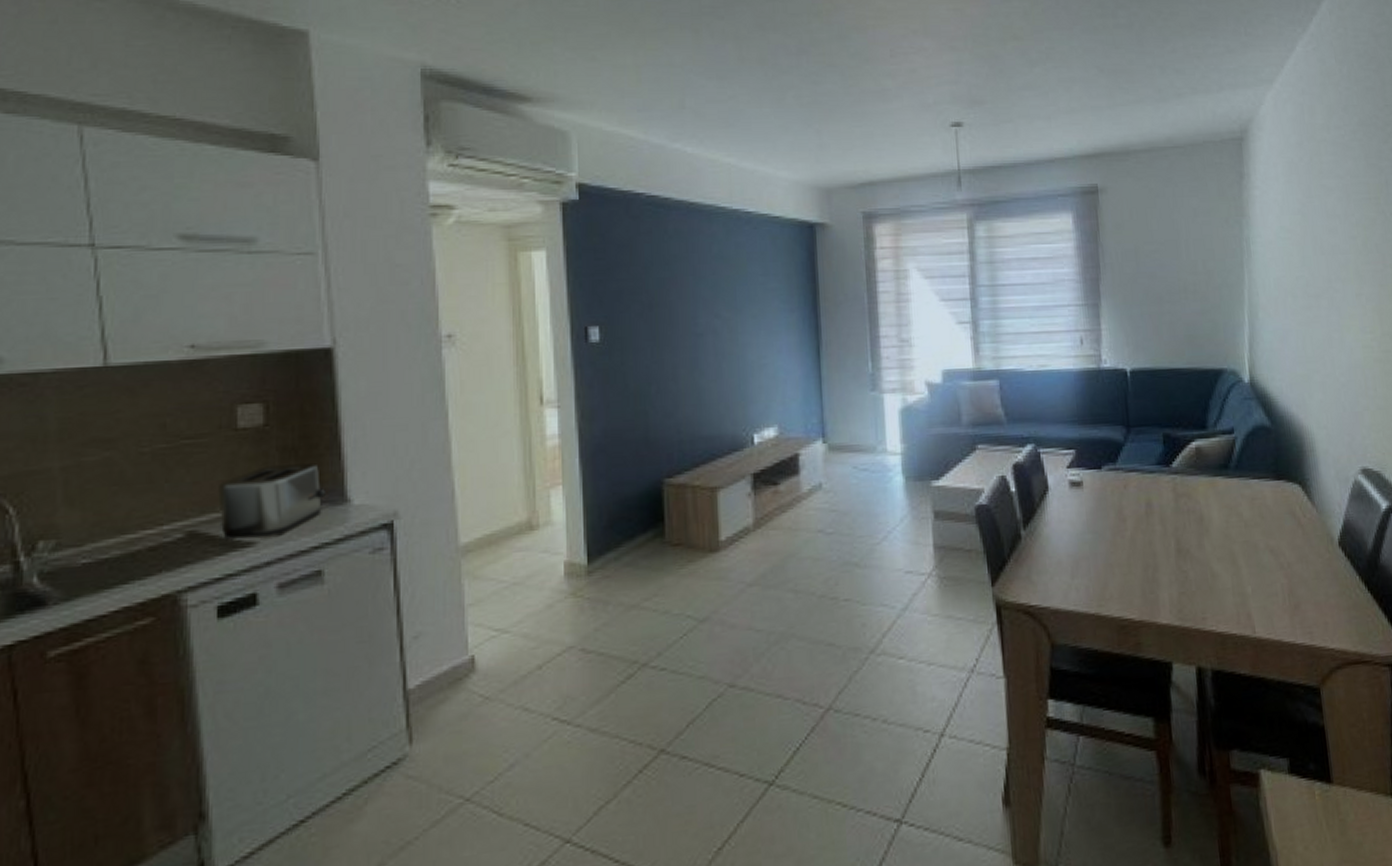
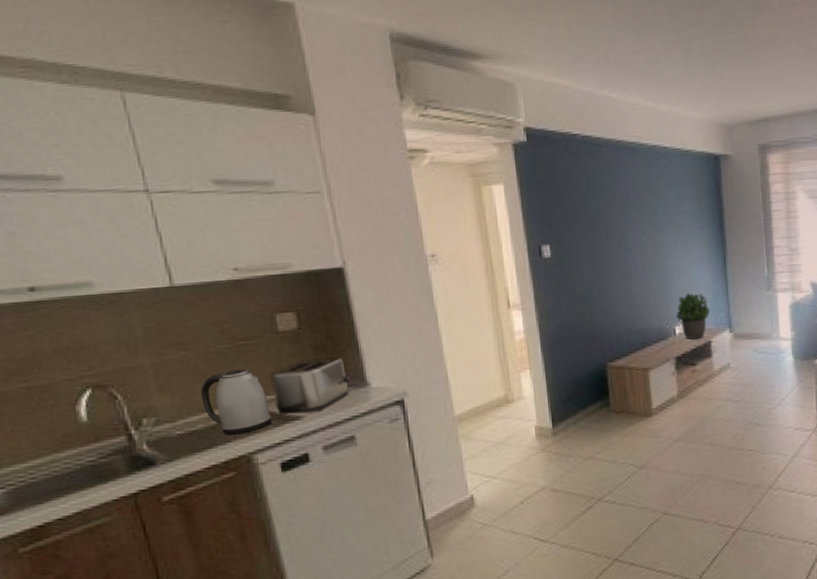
kettle: none [122,476,214,566] -> present [200,369,272,435]
potted plant: none [754,391,799,451] -> present [675,293,710,340]

